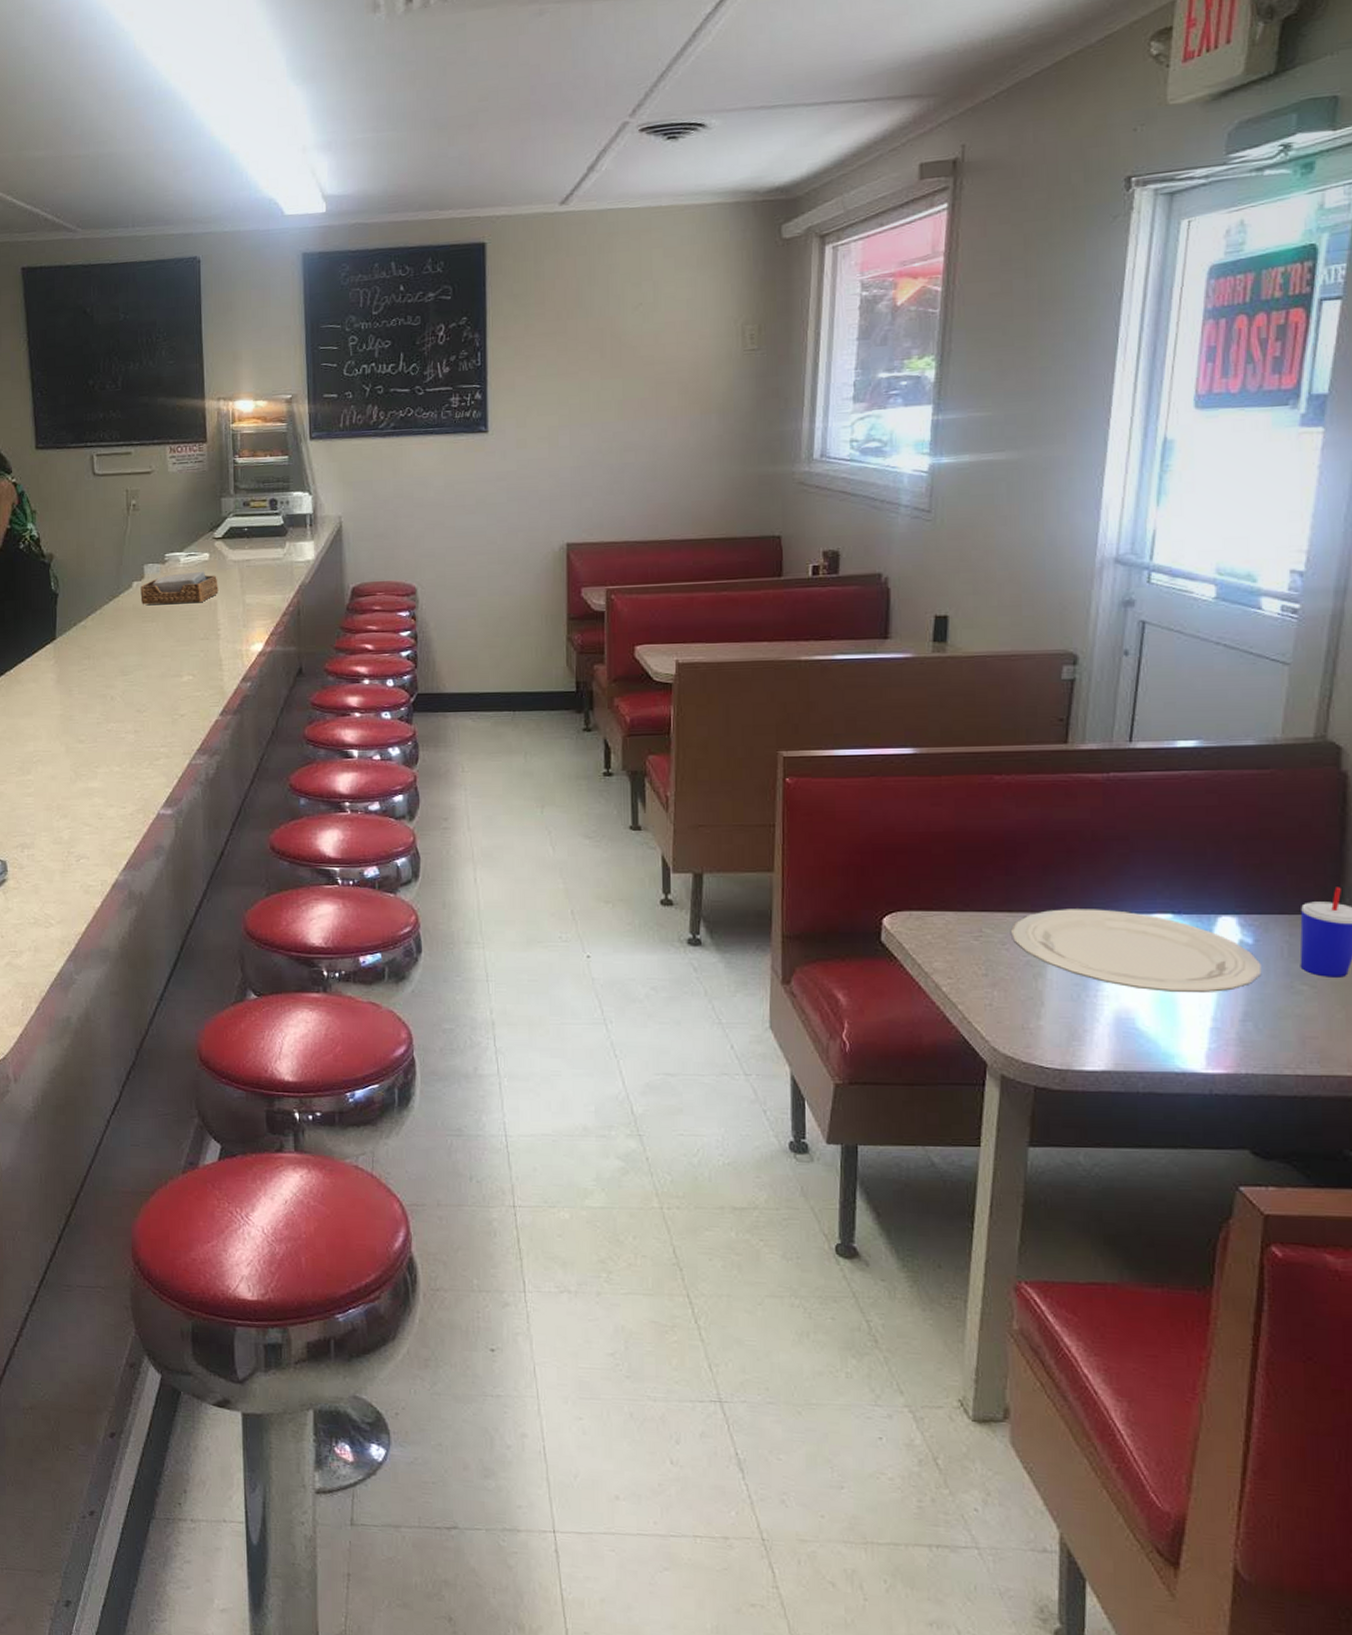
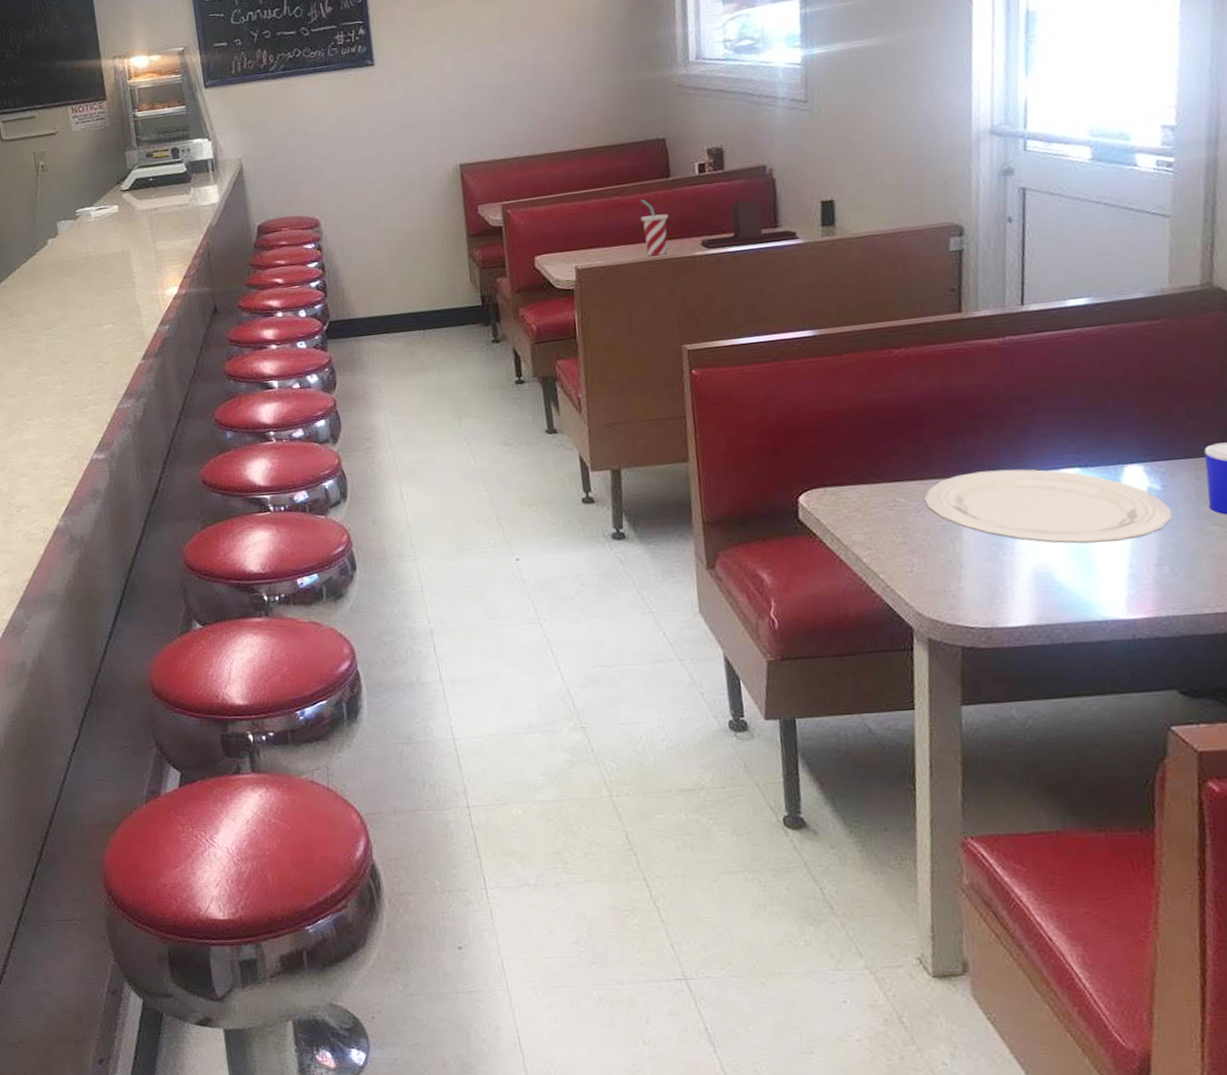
napkin holder: present [140,571,218,605] -> none [55,223,130,260]
beverage cup: none [747,596,777,657] -> present [640,198,669,256]
napkin holder: none [807,608,910,654] -> present [700,200,800,249]

